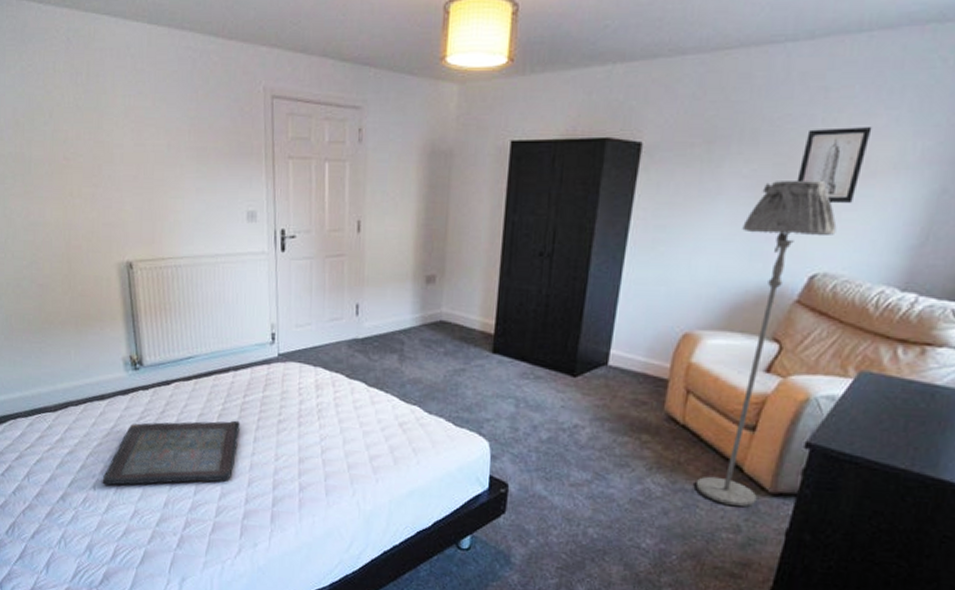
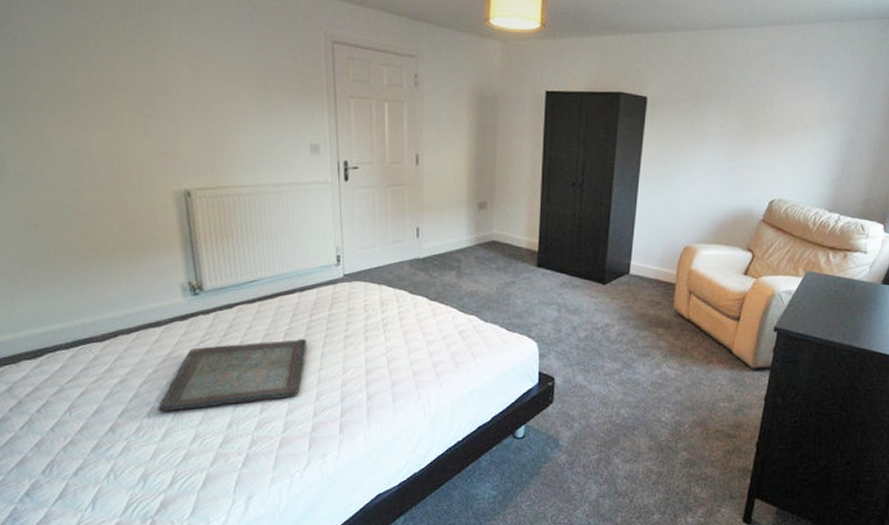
floor lamp: present [695,181,837,506] -> none [699,130,785,380]
wall art: present [796,127,872,203] -> none [757,92,804,147]

